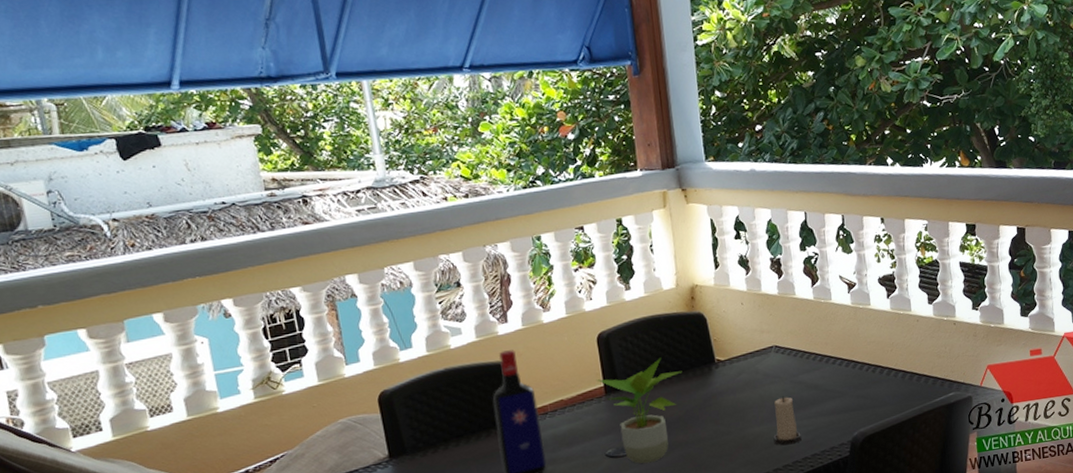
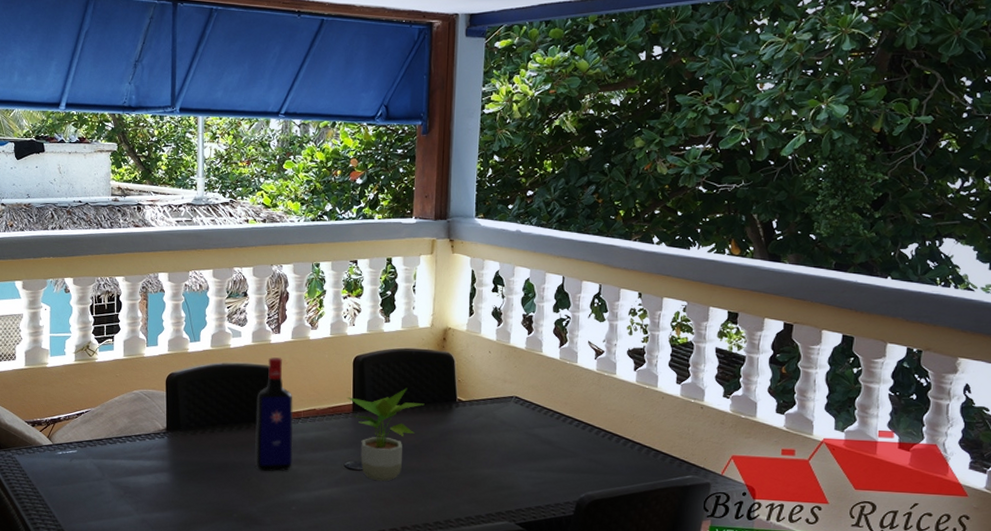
candle: present [773,396,802,446] -> none [500,445,528,493]

